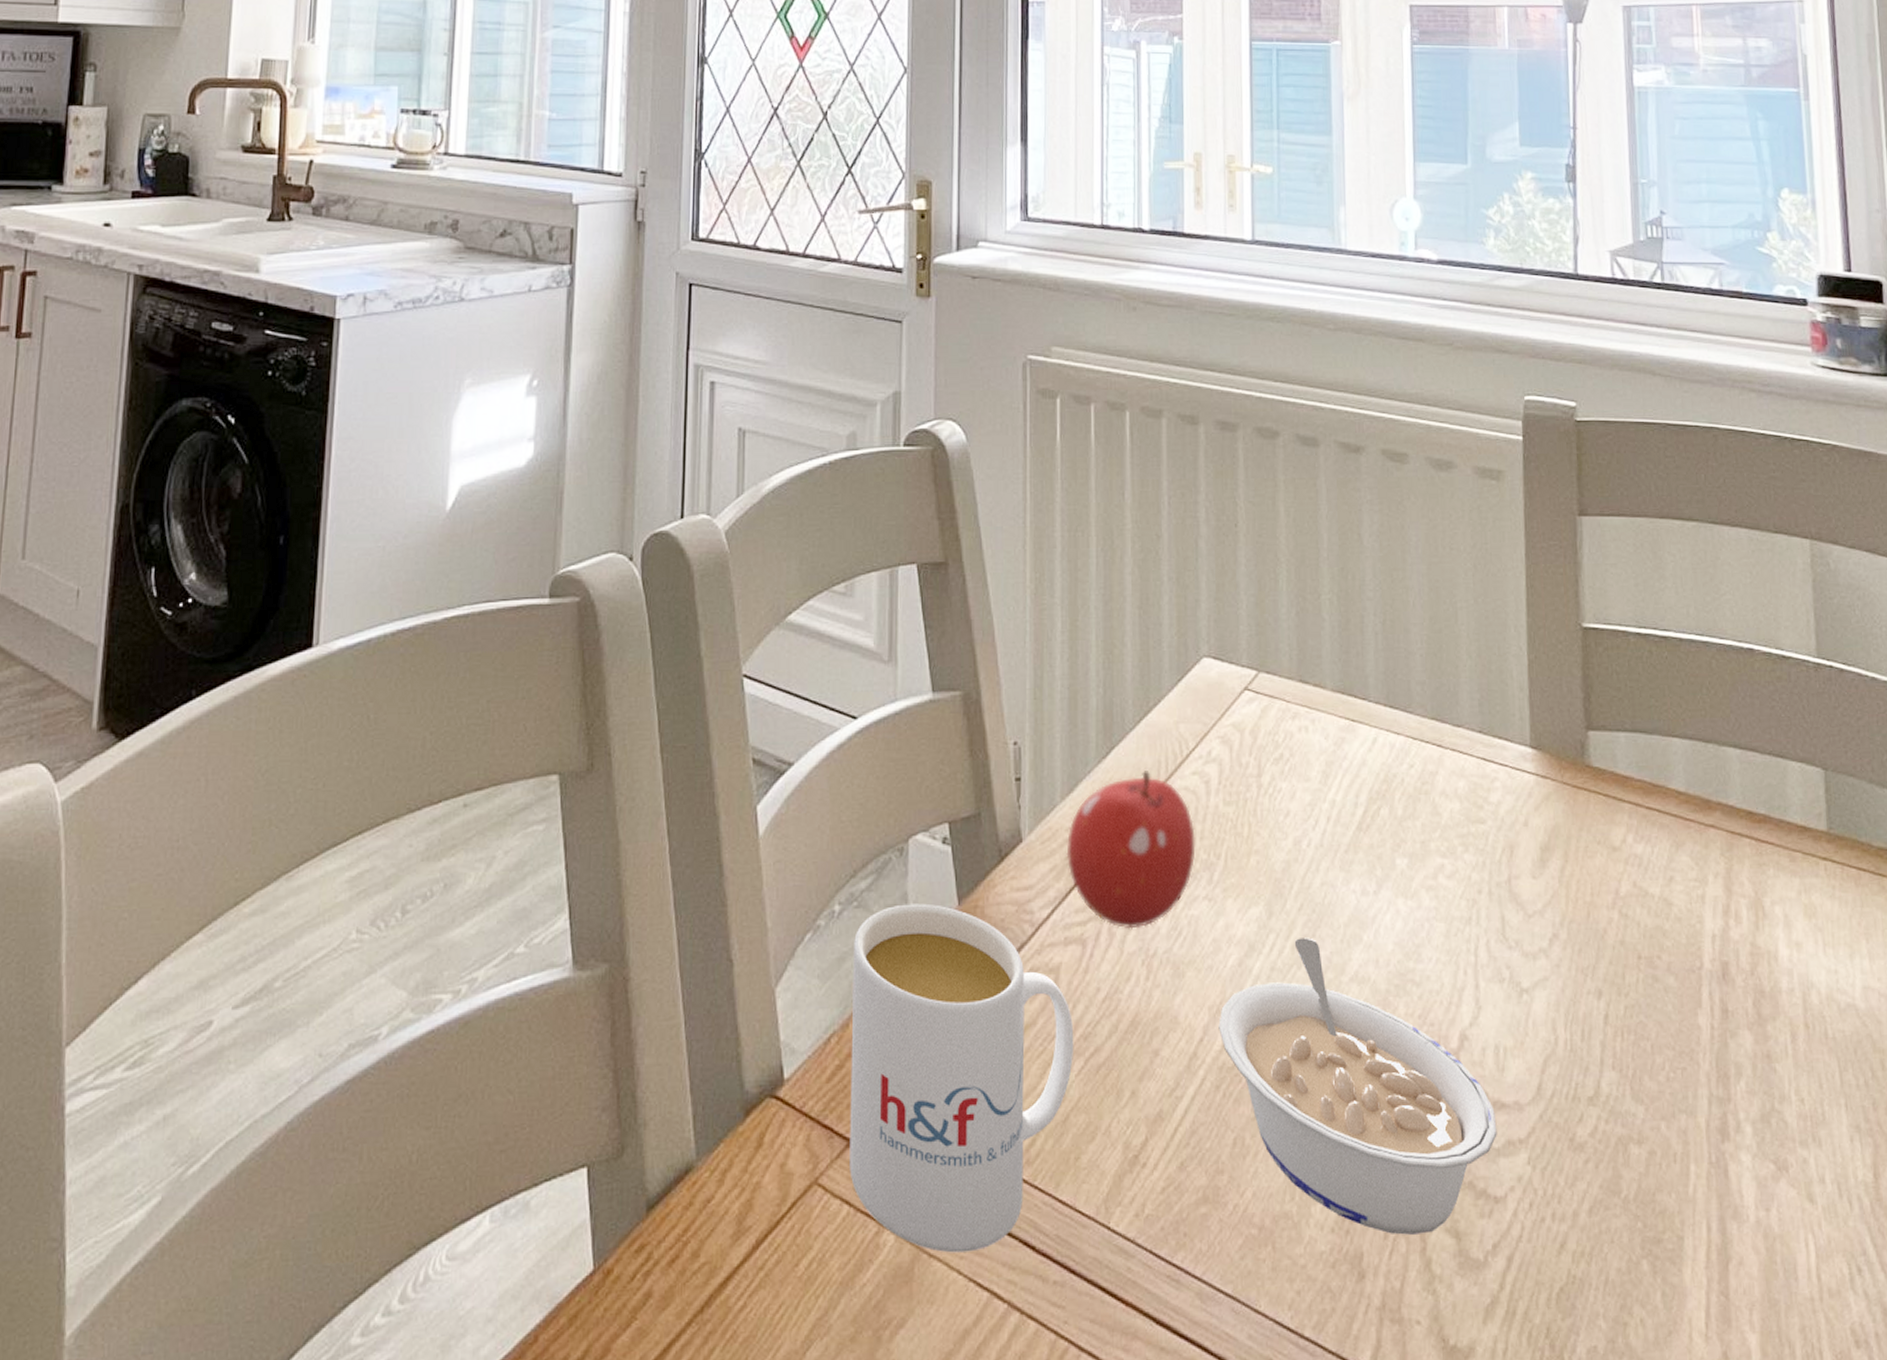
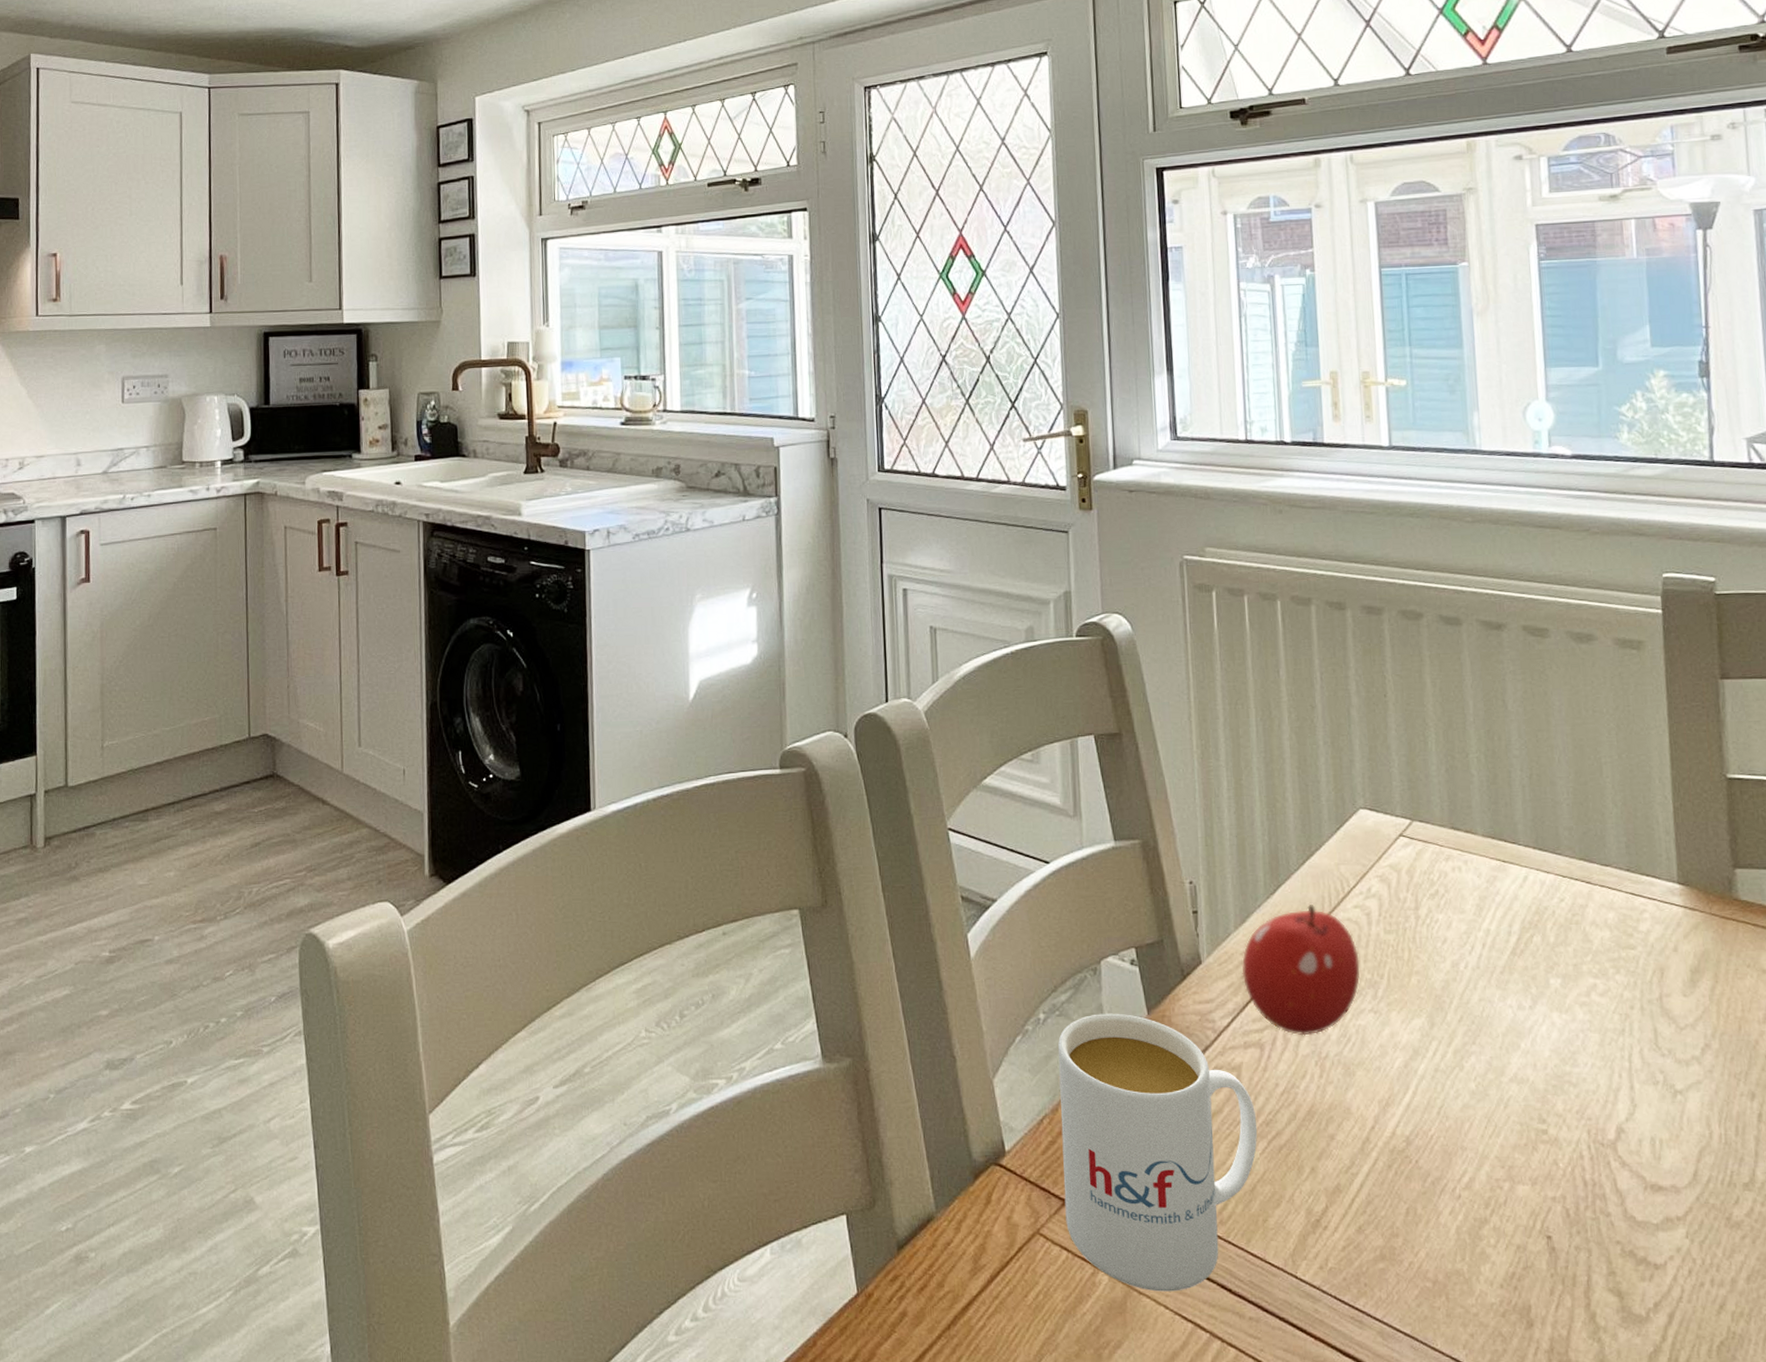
legume: present [1218,937,1497,1235] -> none [1388,1044,1656,1292]

